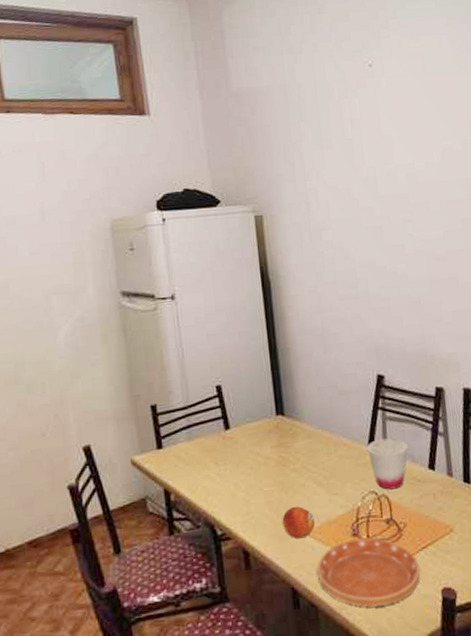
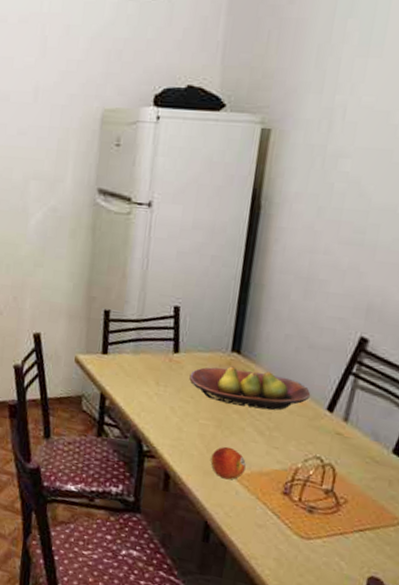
fruit bowl: none [244,425,352,466] -> present [189,366,311,411]
saucer: present [317,537,420,607] -> none [235,496,351,572]
cup: present [366,438,408,490] -> none [324,406,375,463]

